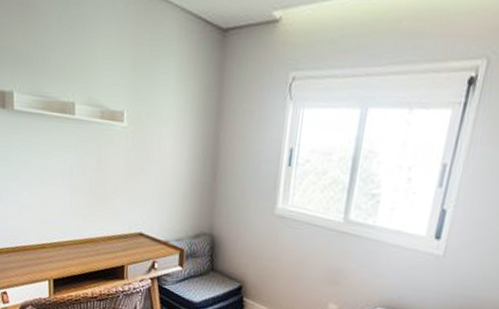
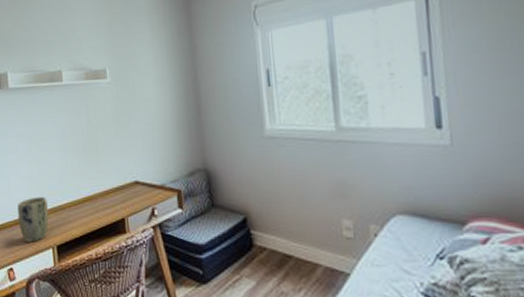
plant pot: none [15,229,48,272] -> present [18,196,49,242]

